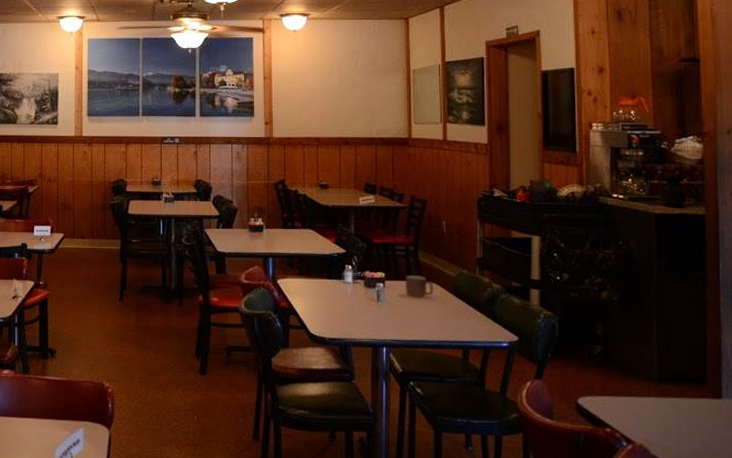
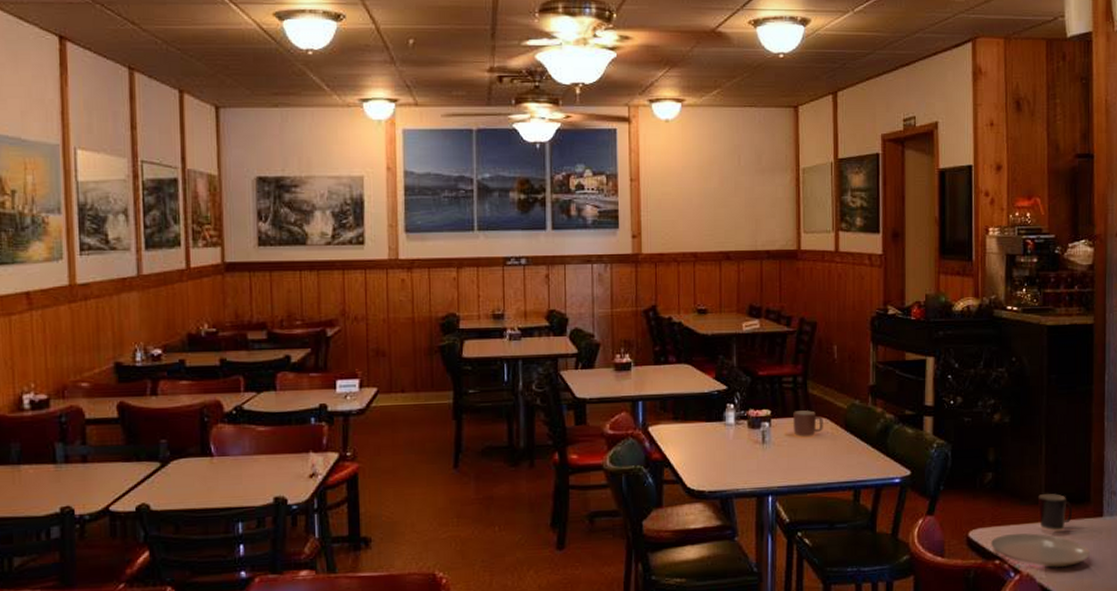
plate: none [600,405,709,443] -> present [990,533,1091,568]
mug: none [649,370,688,408] -> present [1037,493,1073,532]
coffeepot: present [656,167,690,208] -> none [1049,273,1081,319]

